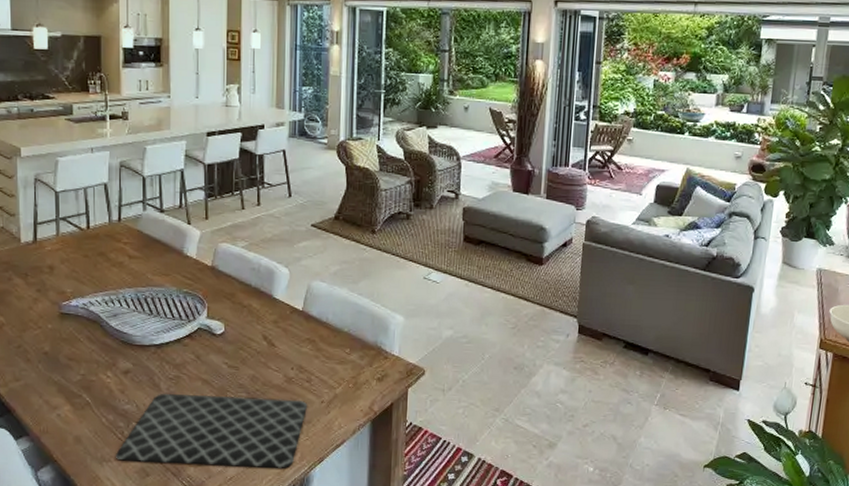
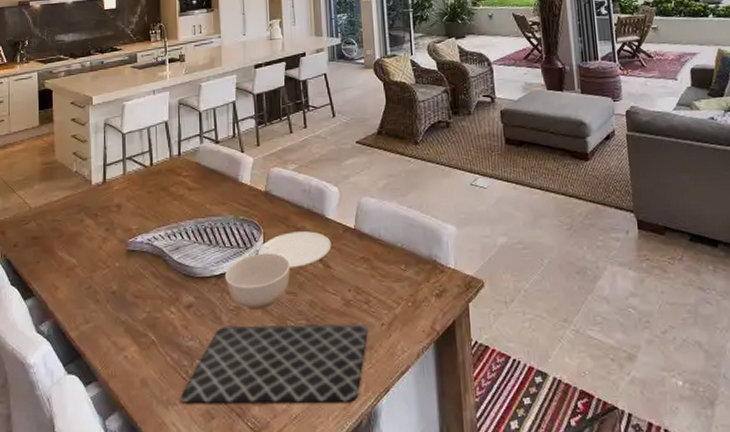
bowl: none [164,327,233,380] -> present [224,253,290,310]
plate: none [200,309,278,344] -> present [257,231,332,268]

